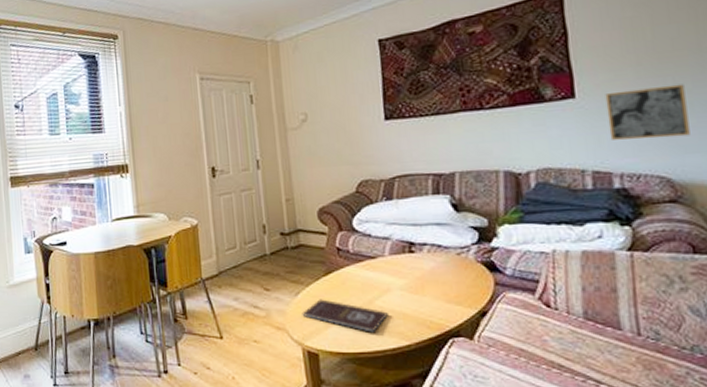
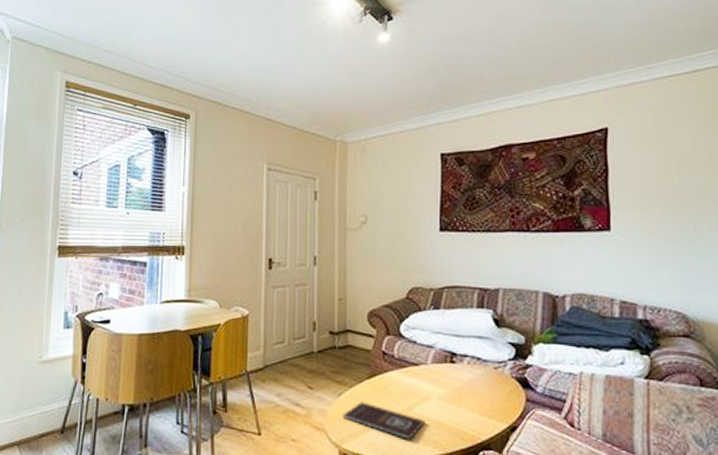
wall art: present [605,84,690,140] -> none [636,229,704,277]

